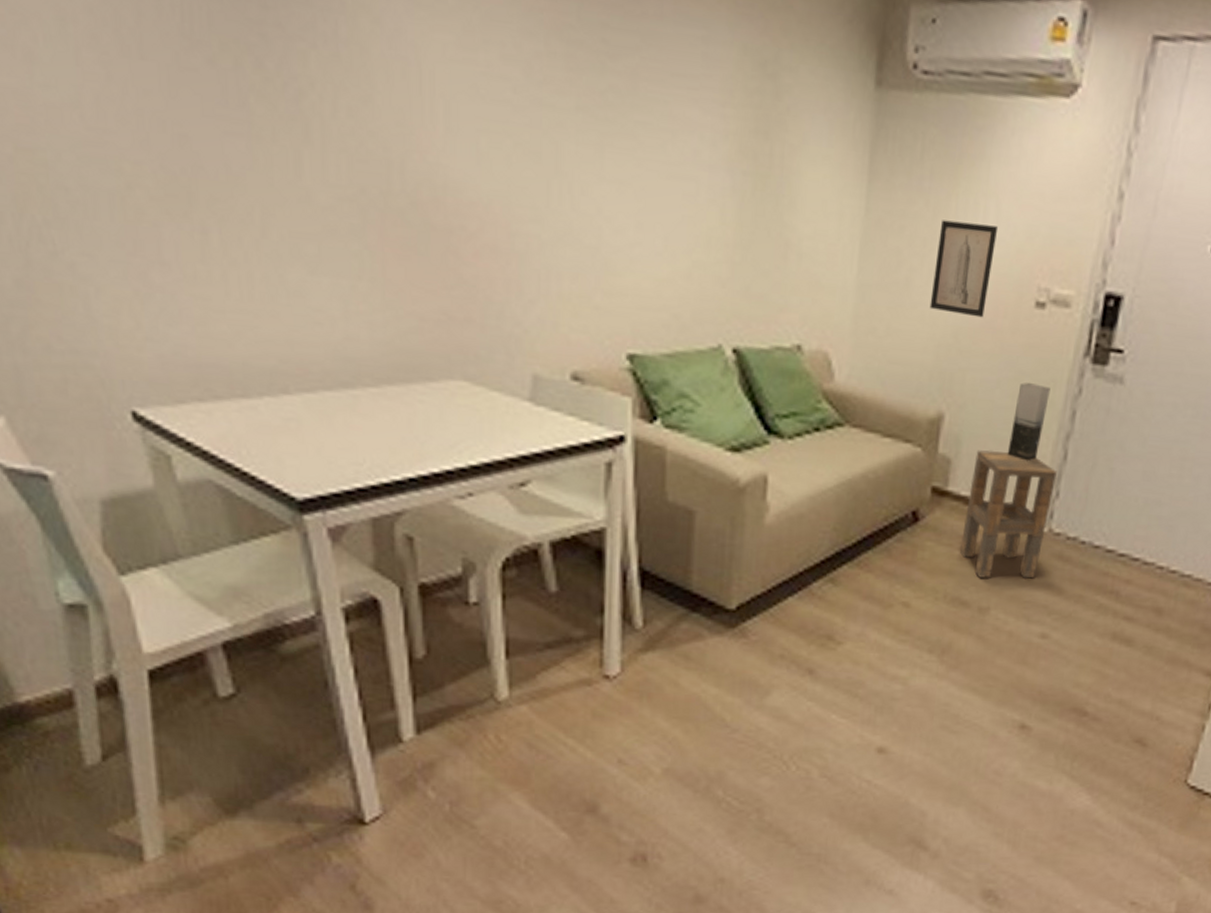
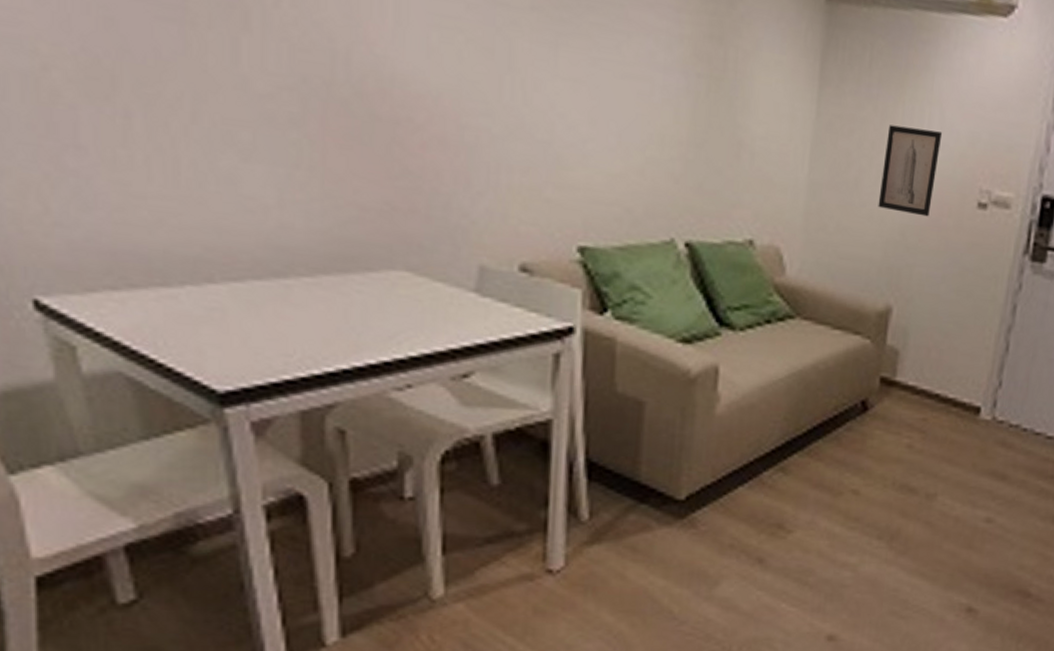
side table: present [960,450,1057,579] -> none [908,342,999,465]
vase: present [1007,382,1051,462] -> none [952,278,993,353]

